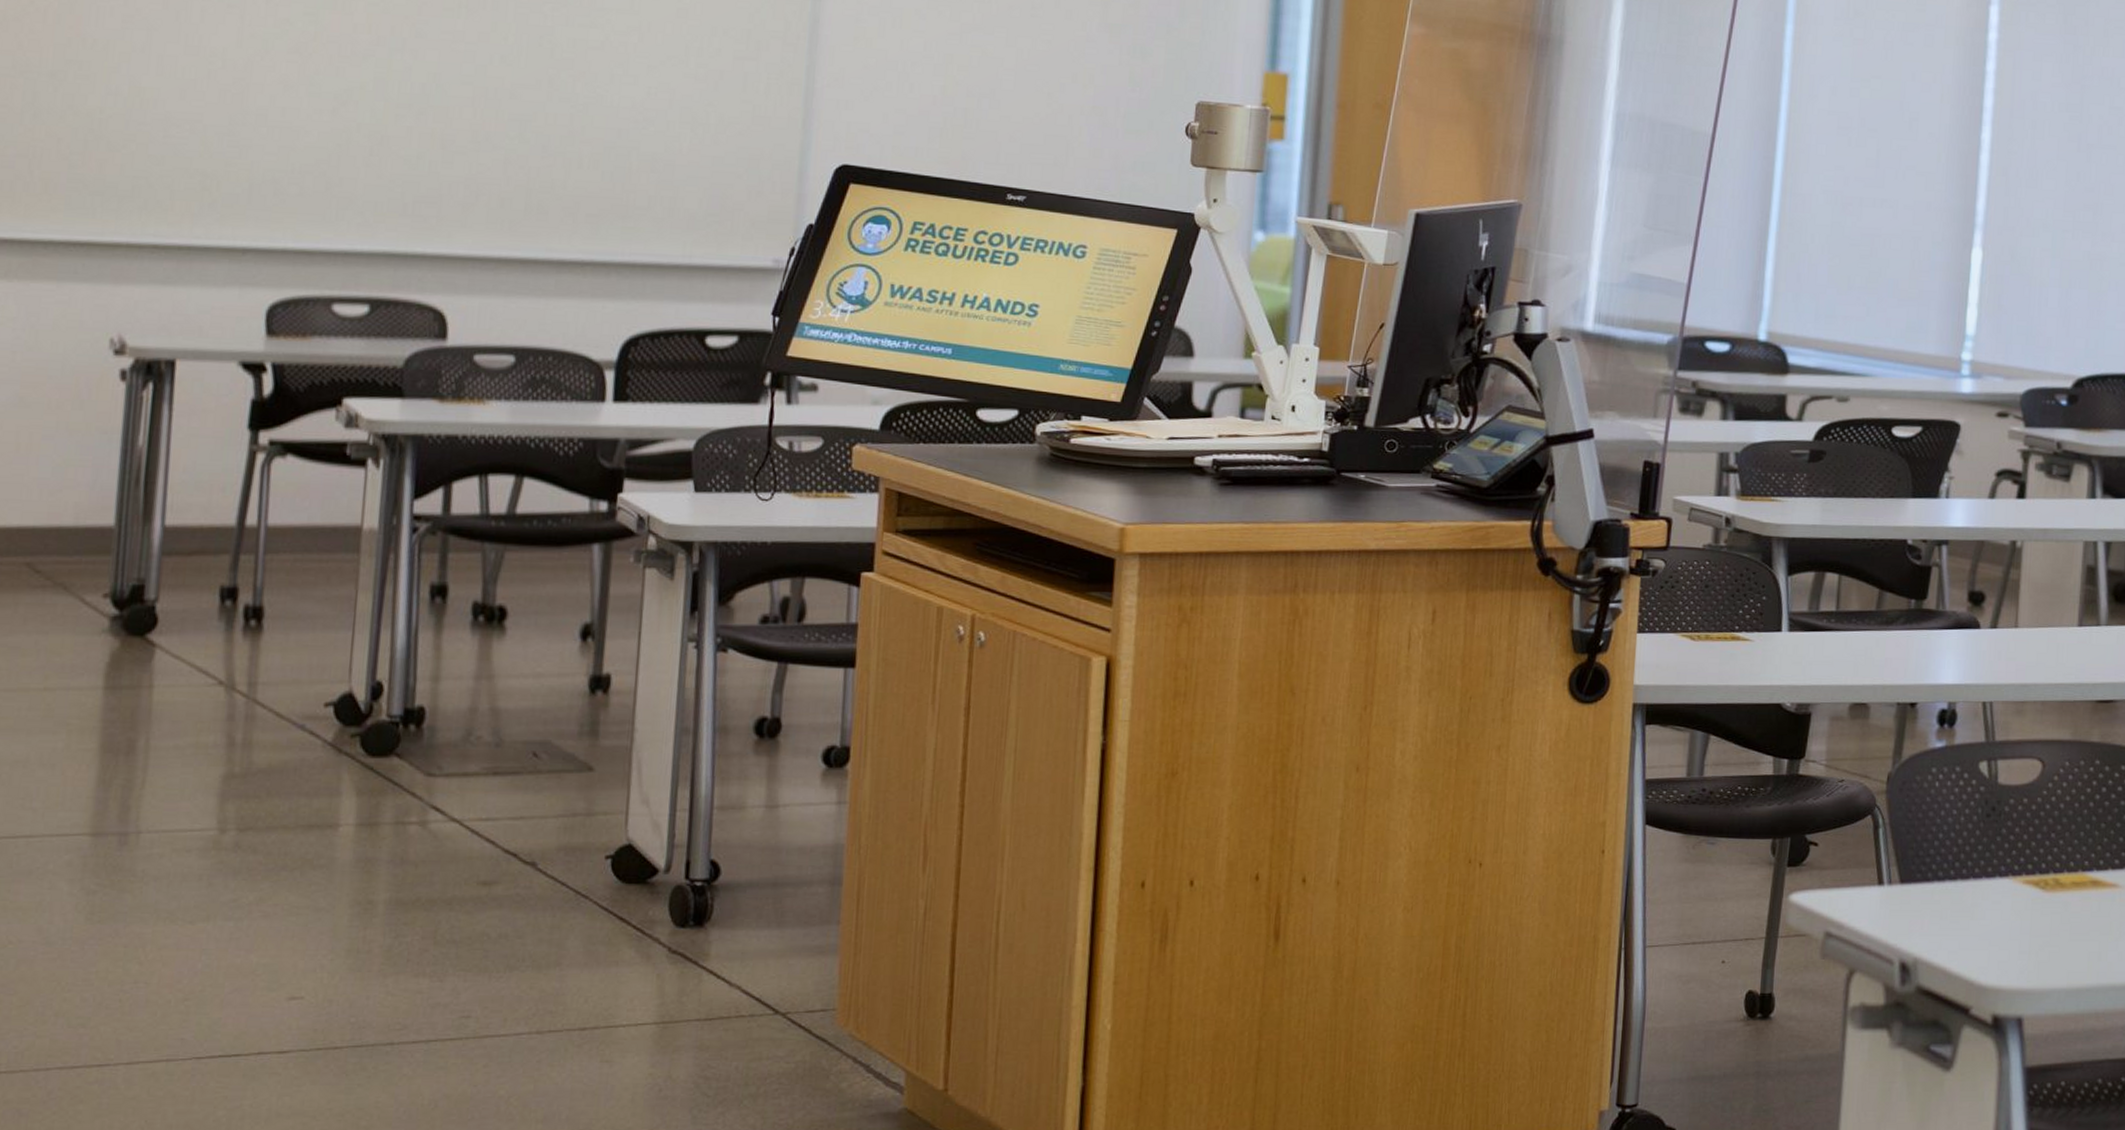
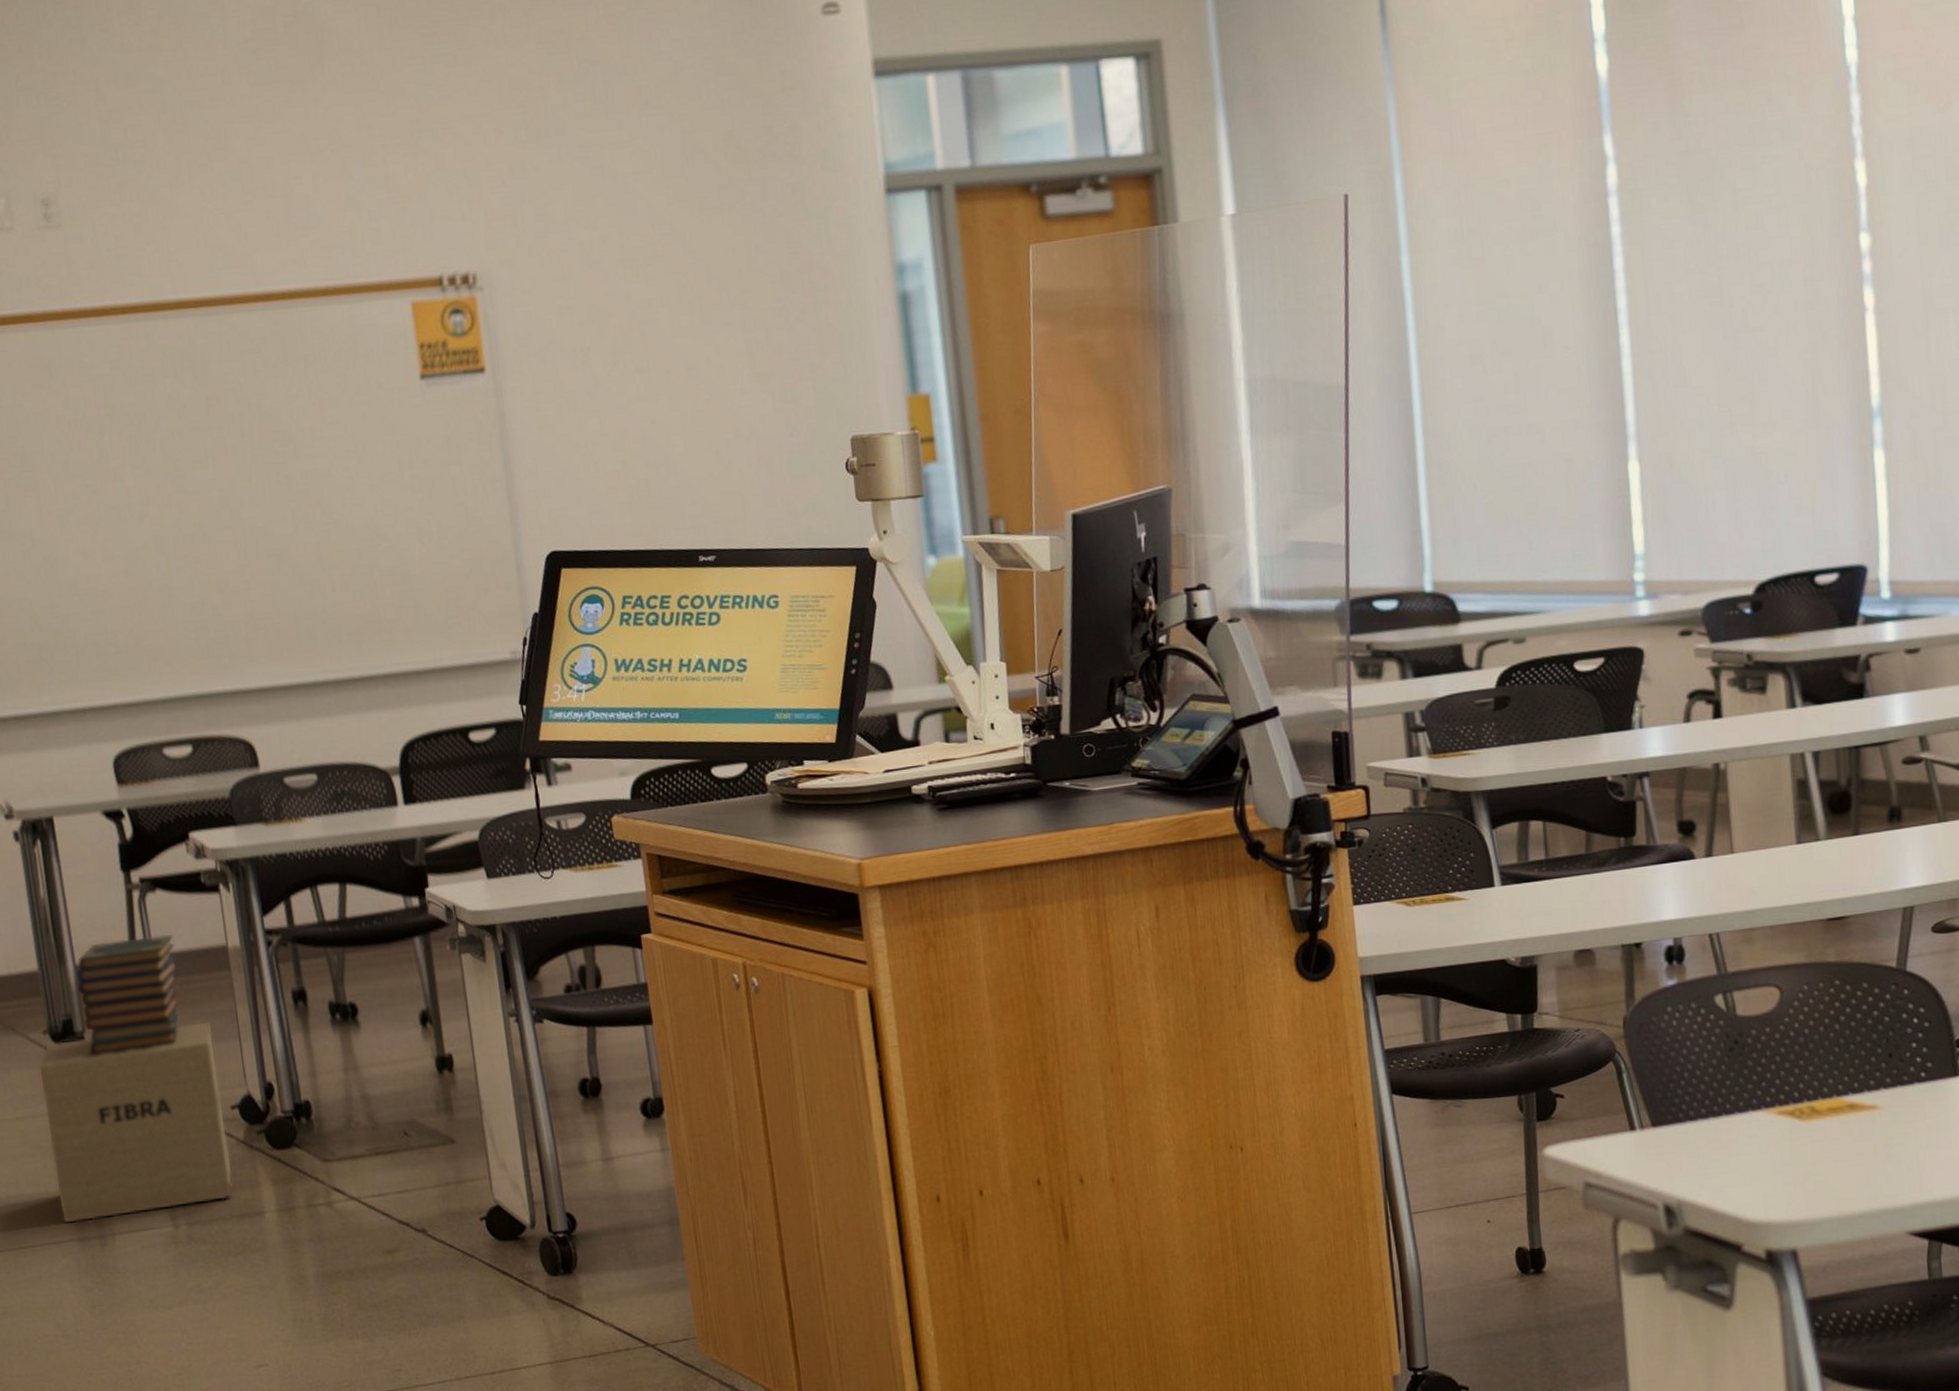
cardboard box: none [76,606,320,815] -> present [40,1022,233,1224]
book stack: none [159,504,296,629] -> present [76,934,180,1055]

